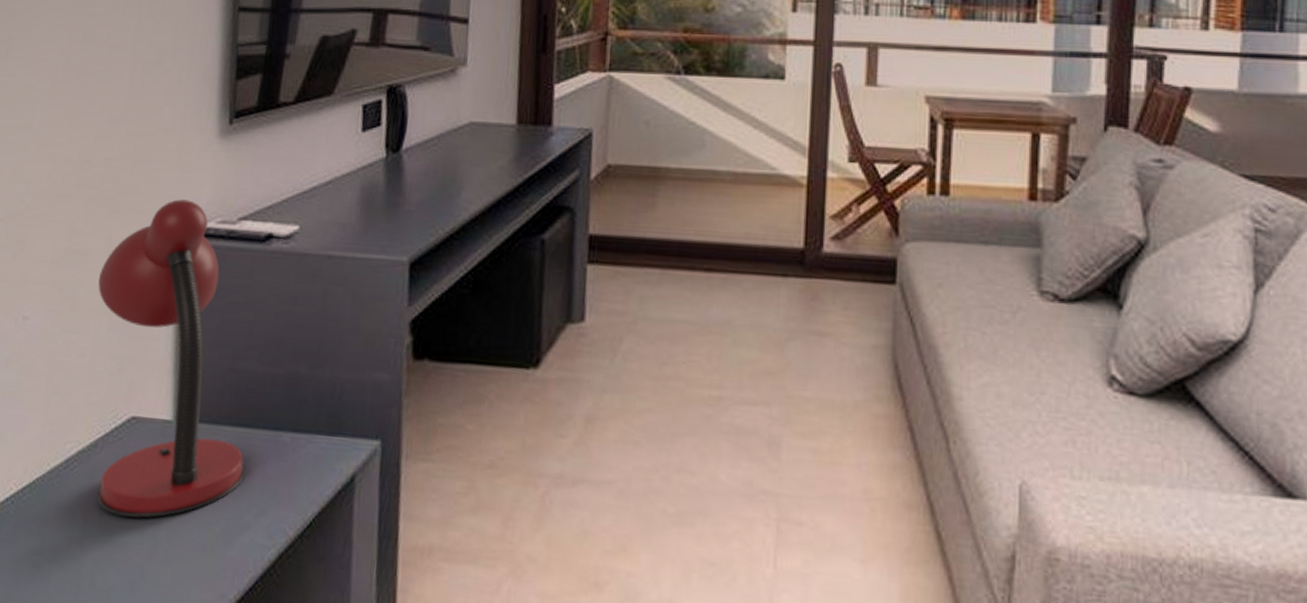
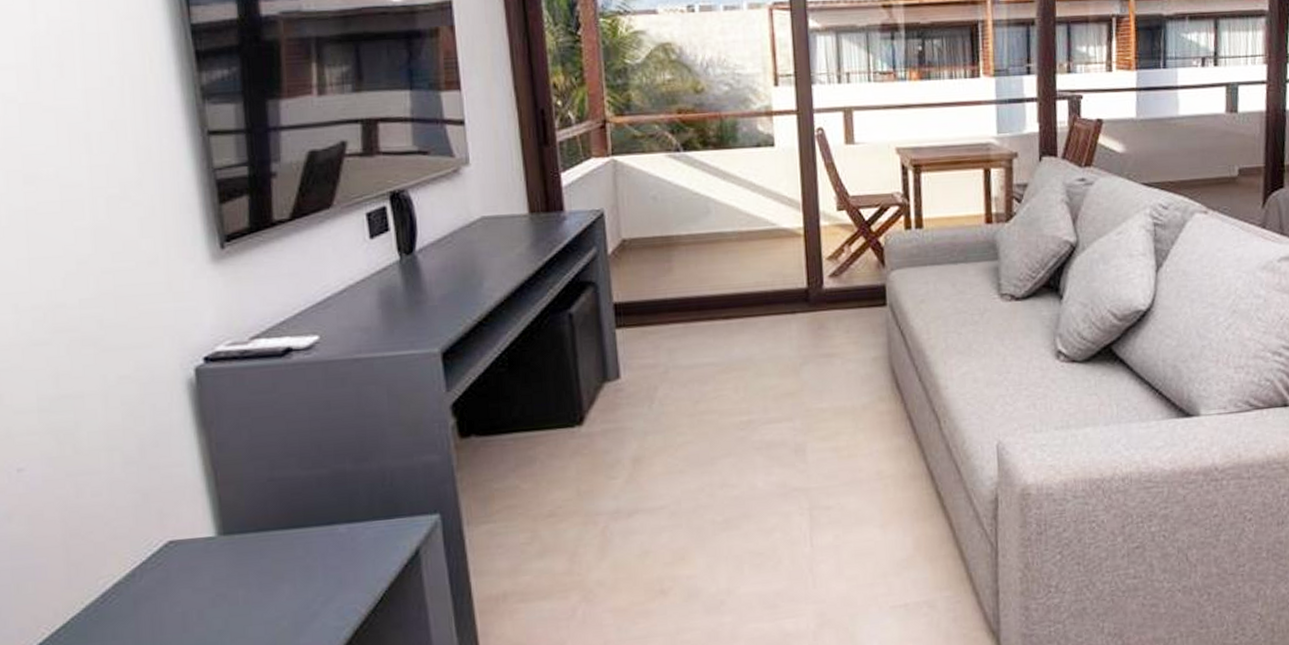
desk lamp: present [96,199,246,519] -> none [100,328,306,634]

